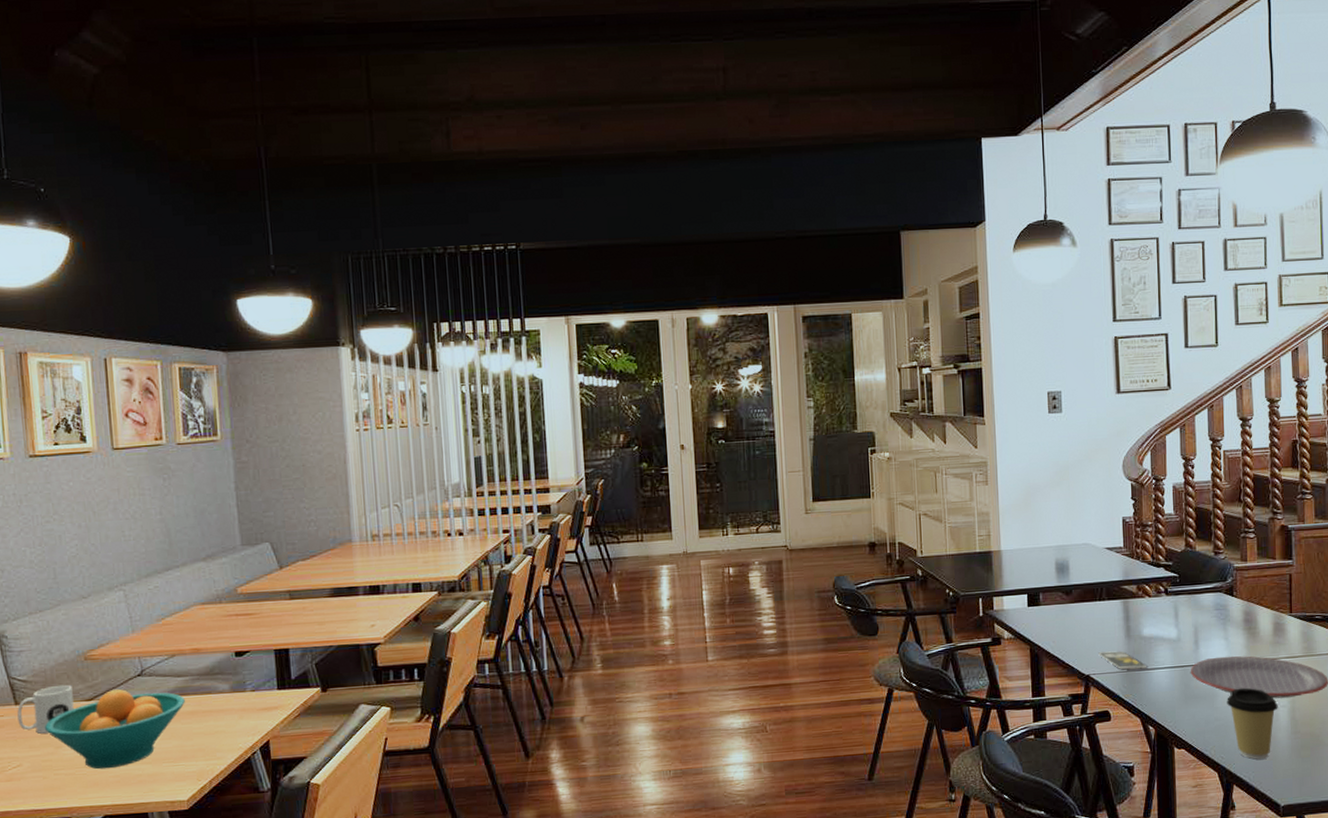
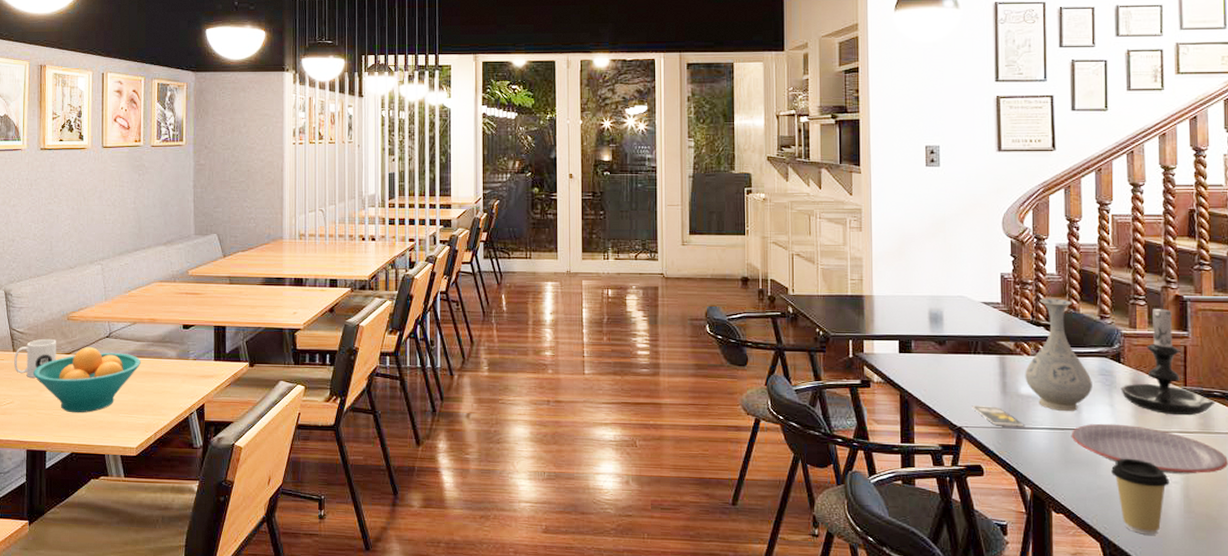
vase: none [1147,538,1209,649] -> present [1025,298,1092,411]
candle holder: none [1234,533,1317,642] -> present [1120,302,1216,416]

